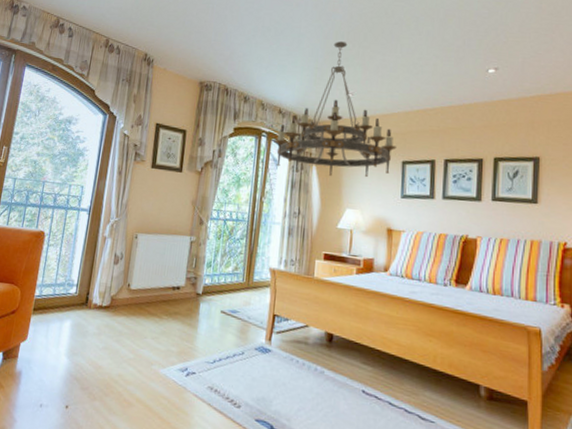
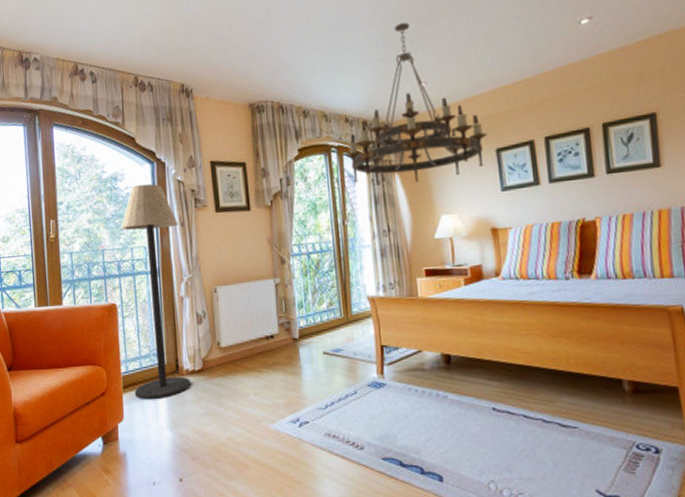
floor lamp: none [42,130,116,327] -> present [120,183,191,399]

